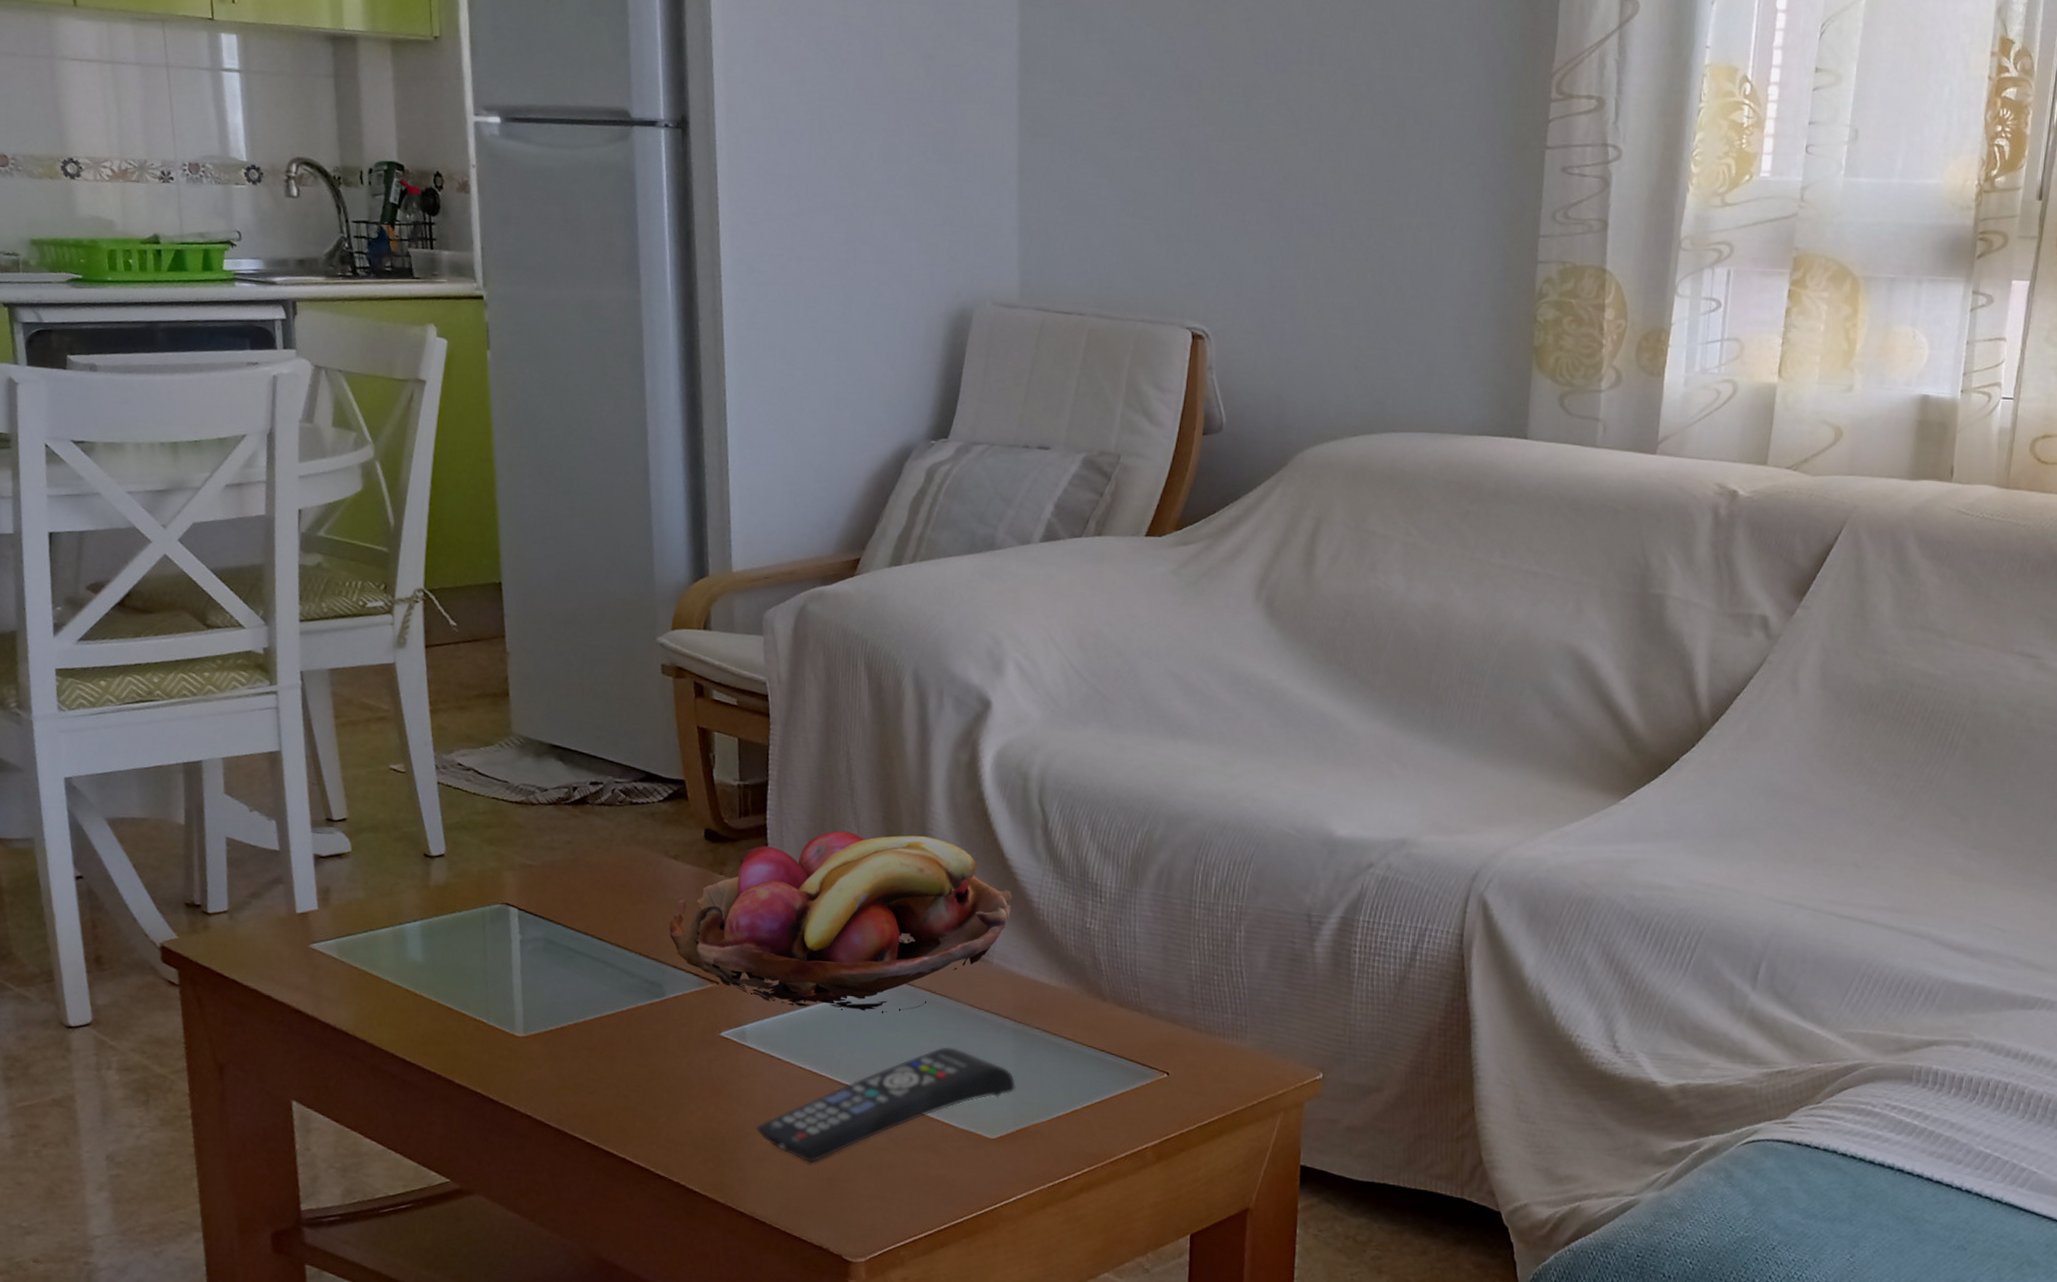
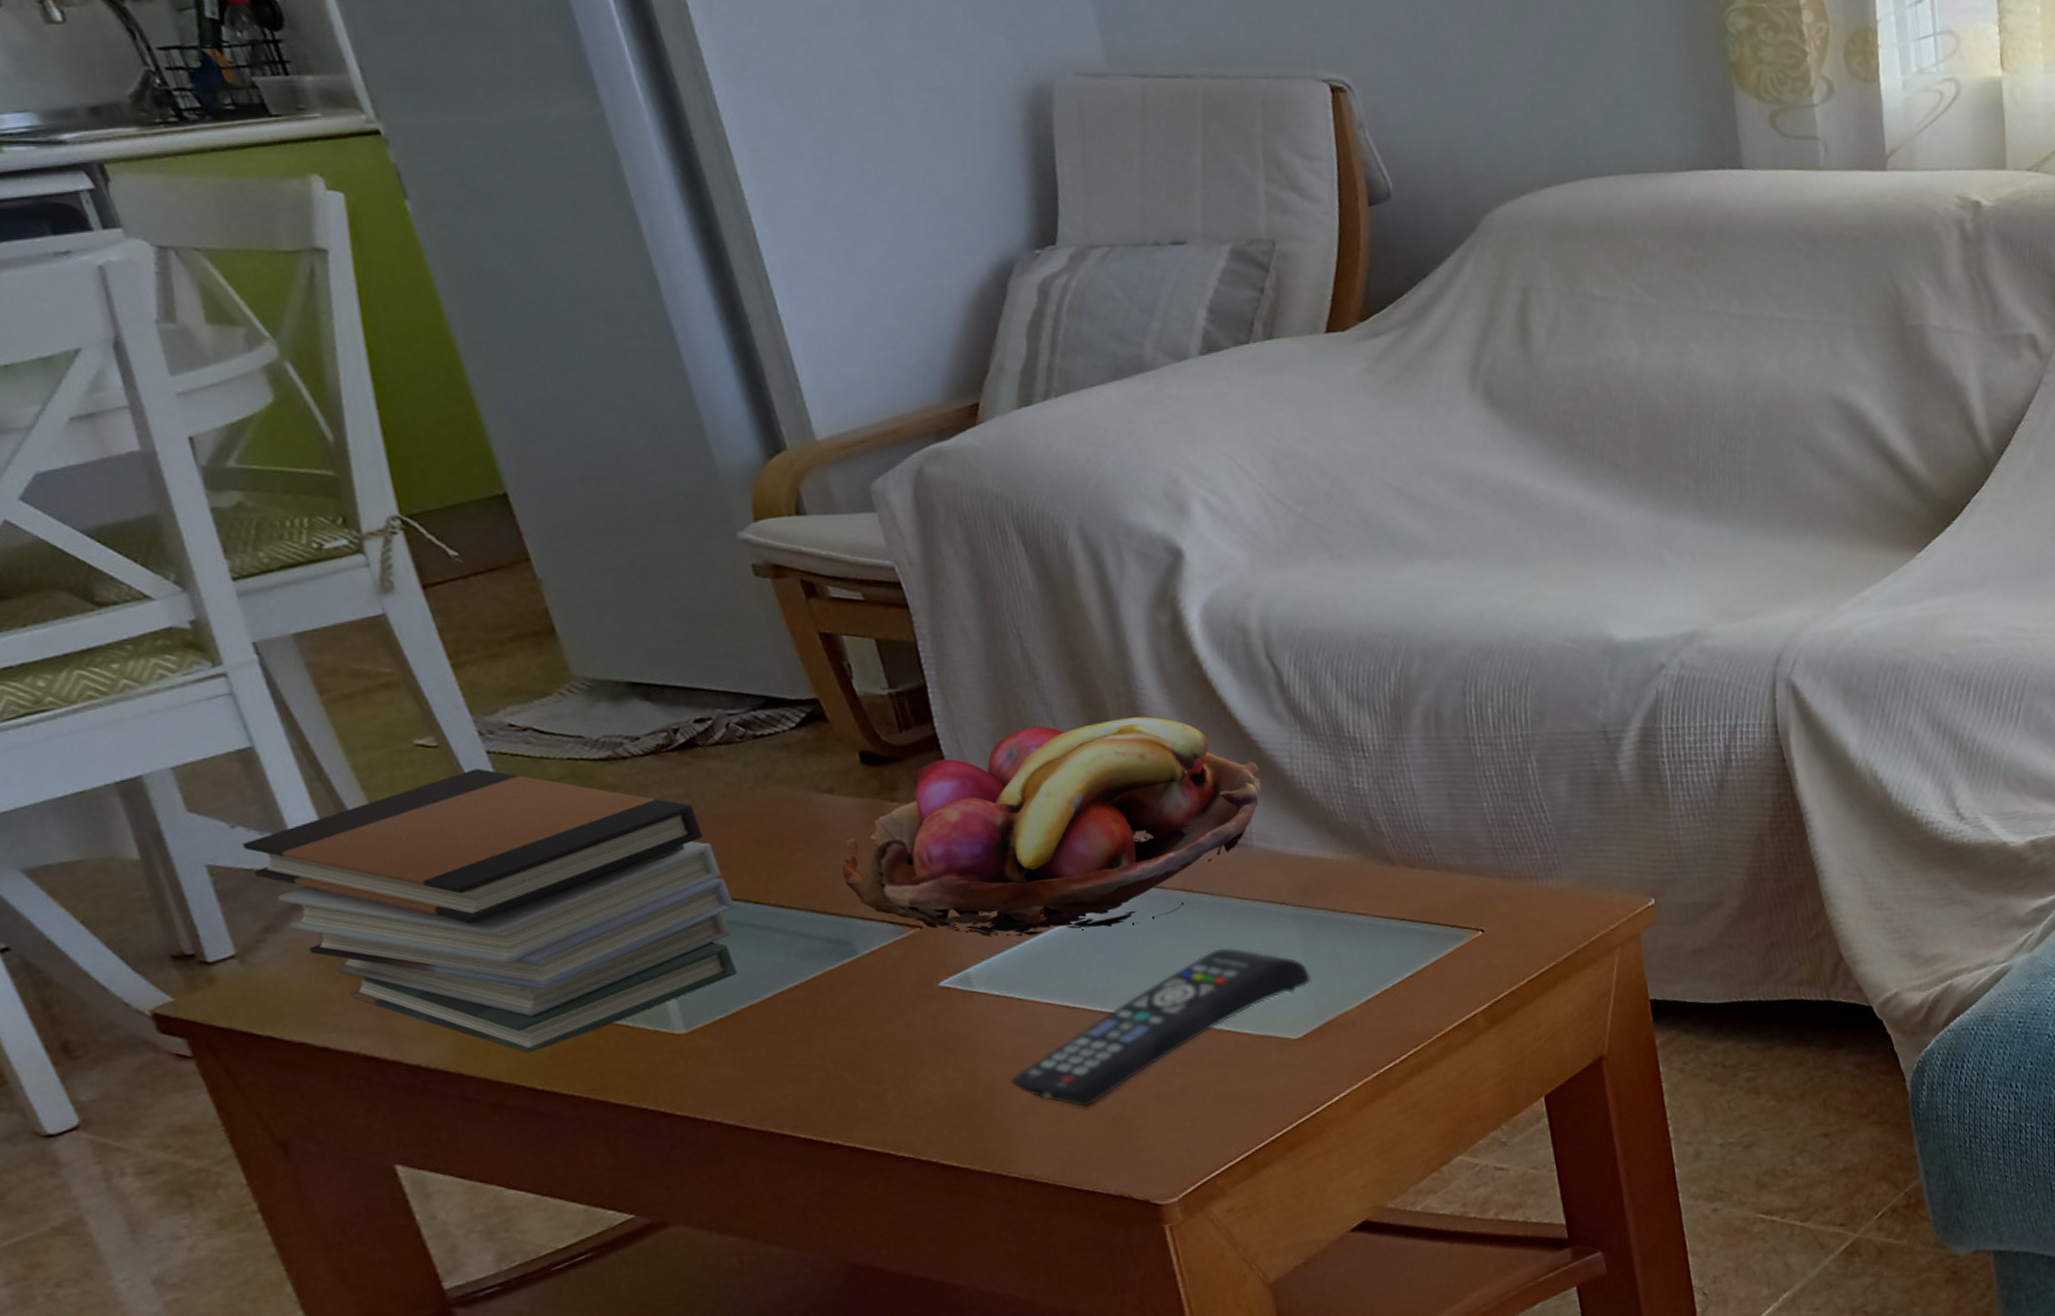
book stack: none [254,794,583,1030] -> present [242,768,738,1054]

